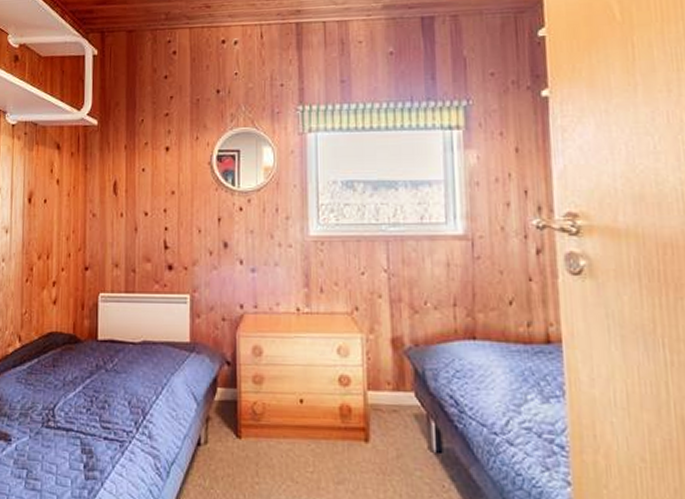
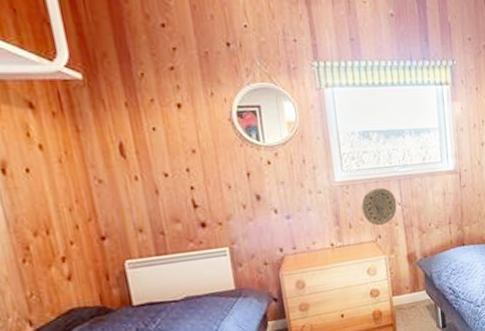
decorative plate: none [337,248,382,295] -> present [361,187,397,226]

